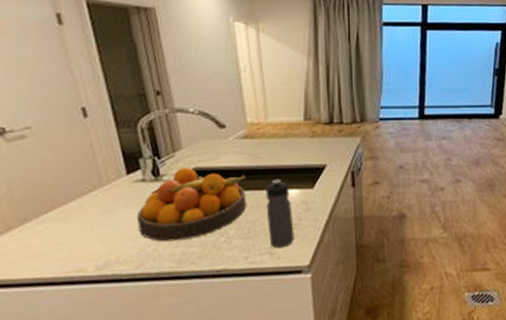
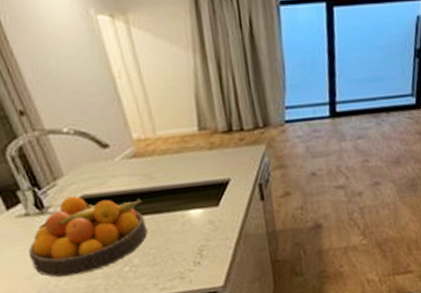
water bottle: present [266,178,294,248] -> none [165,199,205,272]

